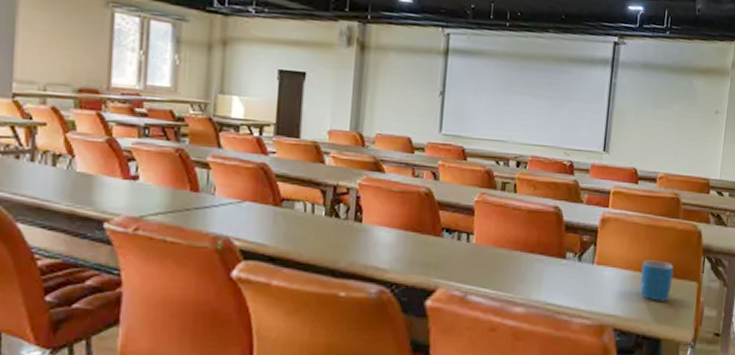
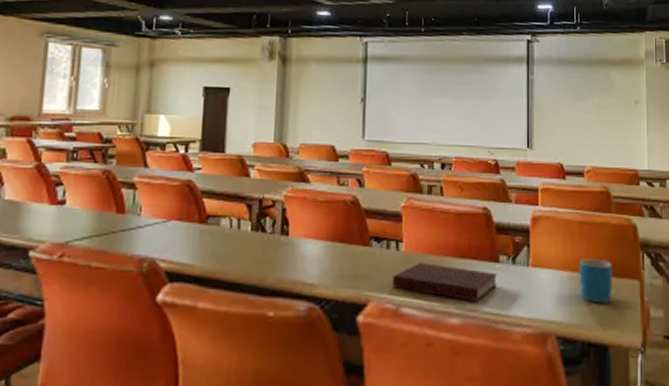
notebook: none [460,254,563,293] -> present [391,262,497,301]

